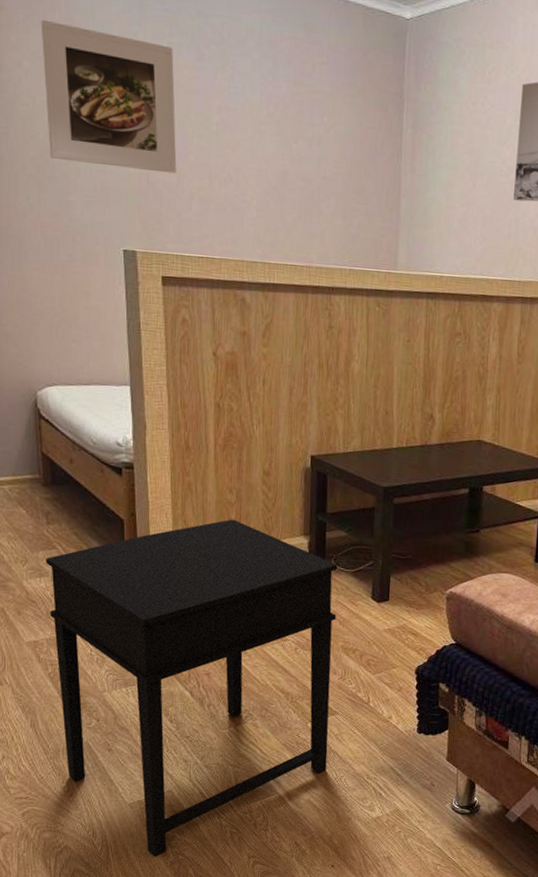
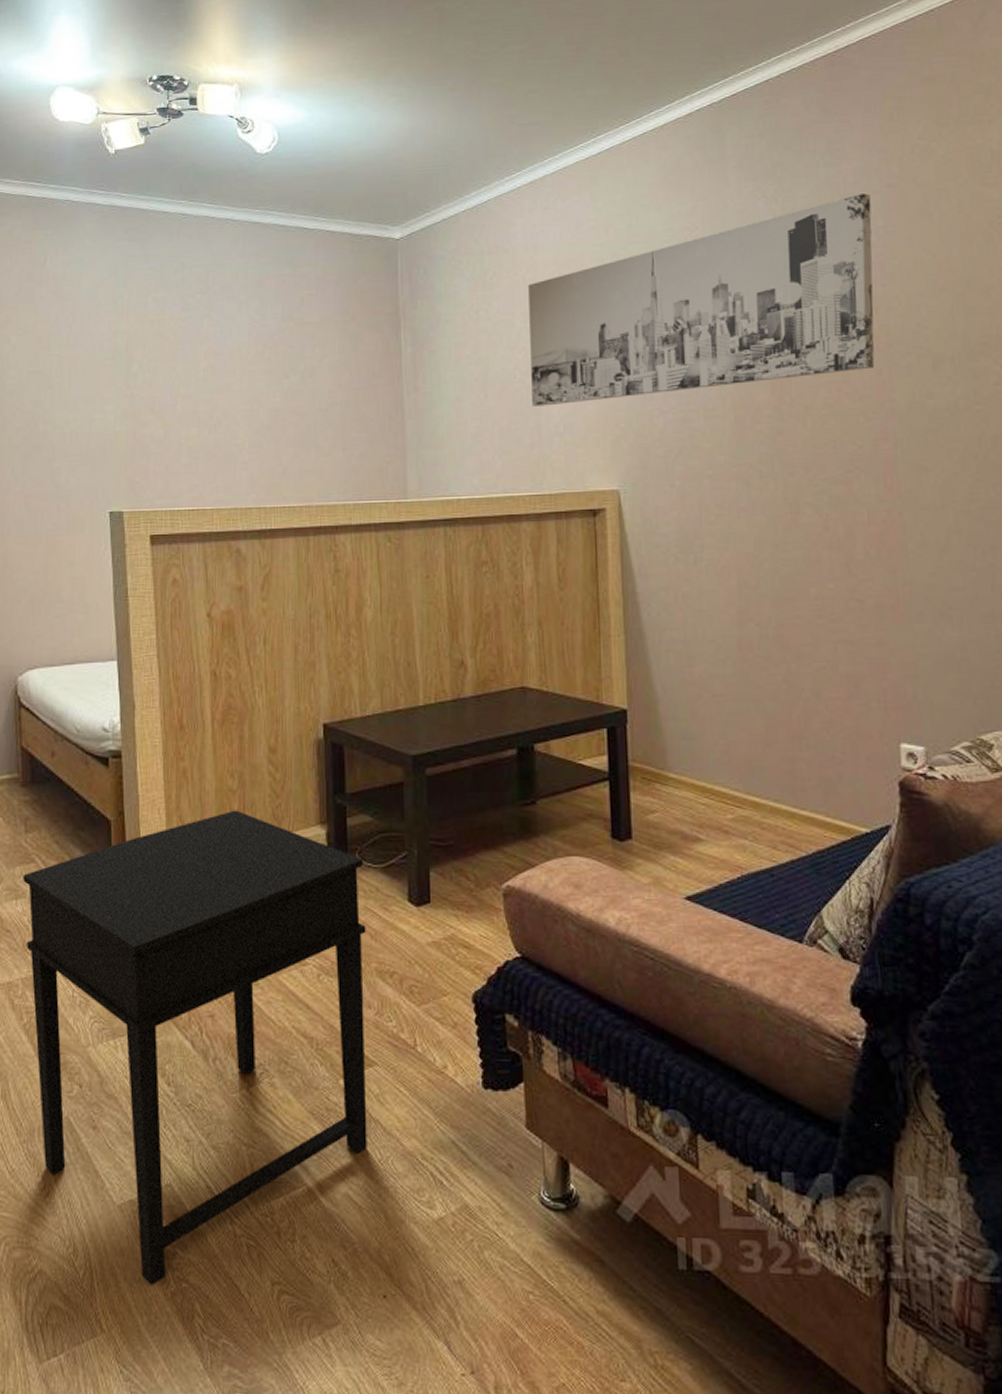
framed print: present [40,19,177,174] -> none [29,295,164,428]

